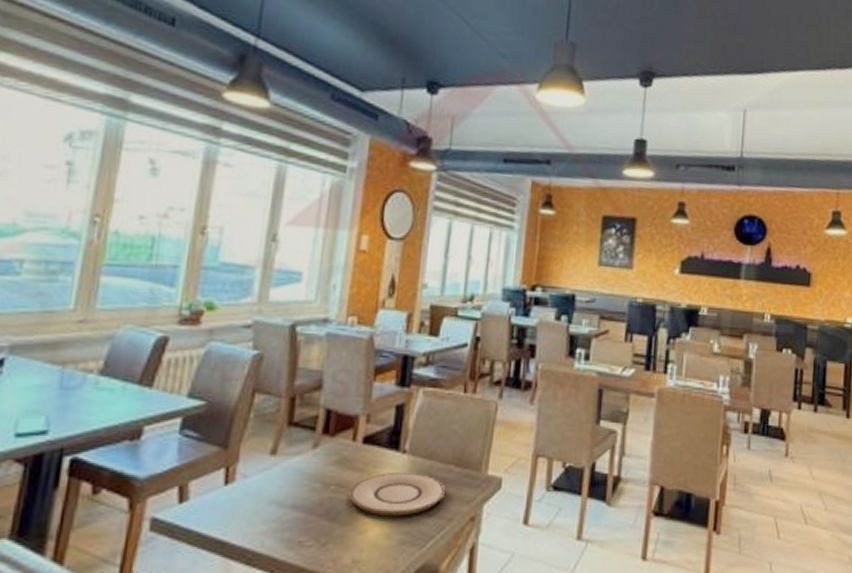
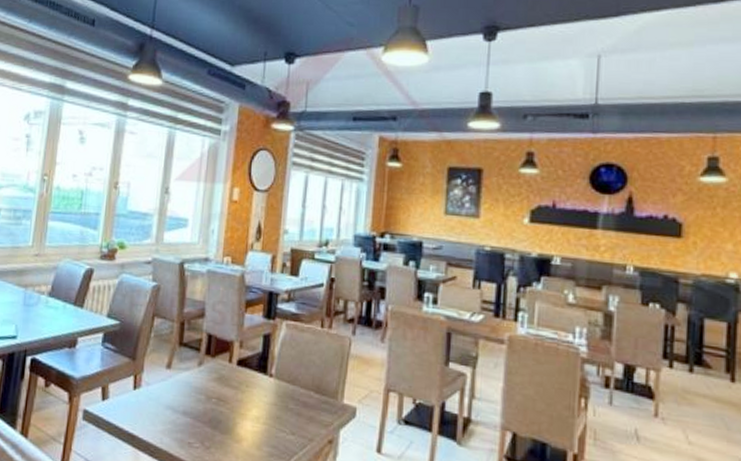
plate: present [349,471,446,517] -> none [227,392,307,432]

